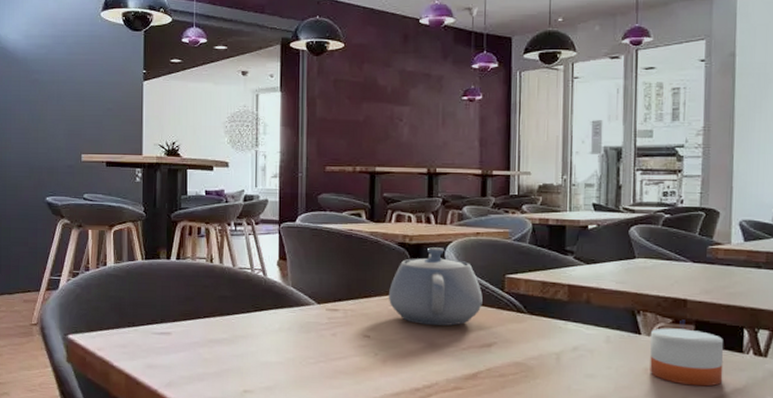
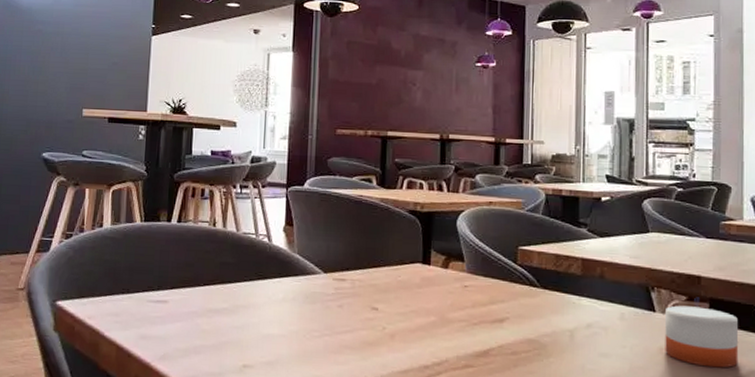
teapot: present [388,247,483,326] -> none [397,216,495,299]

